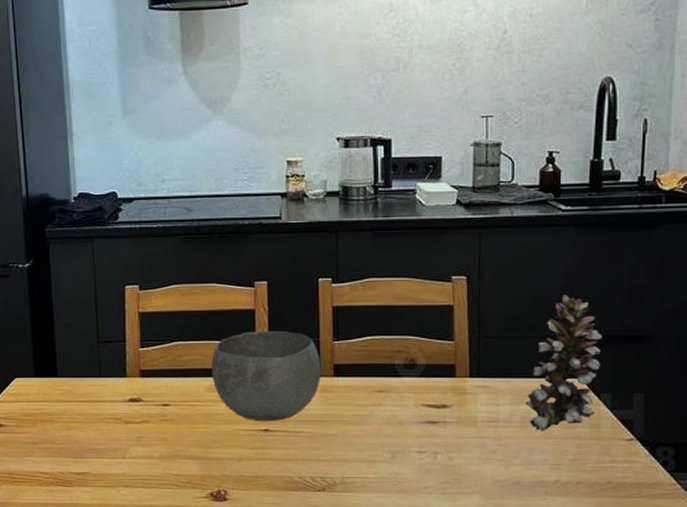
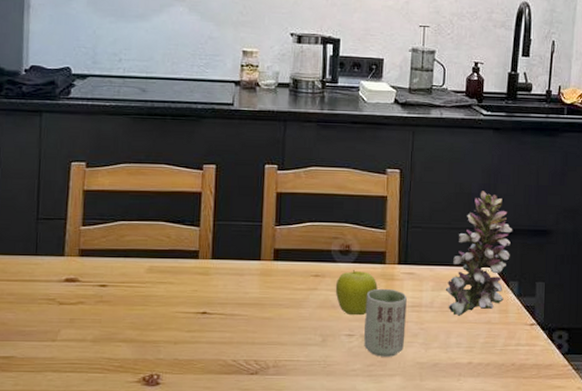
bowl: present [211,330,322,422] -> none [153,213,262,305]
fruit: none [401,384,448,432] -> present [335,270,378,316]
cup: none [436,403,482,474] -> present [364,288,407,357]

